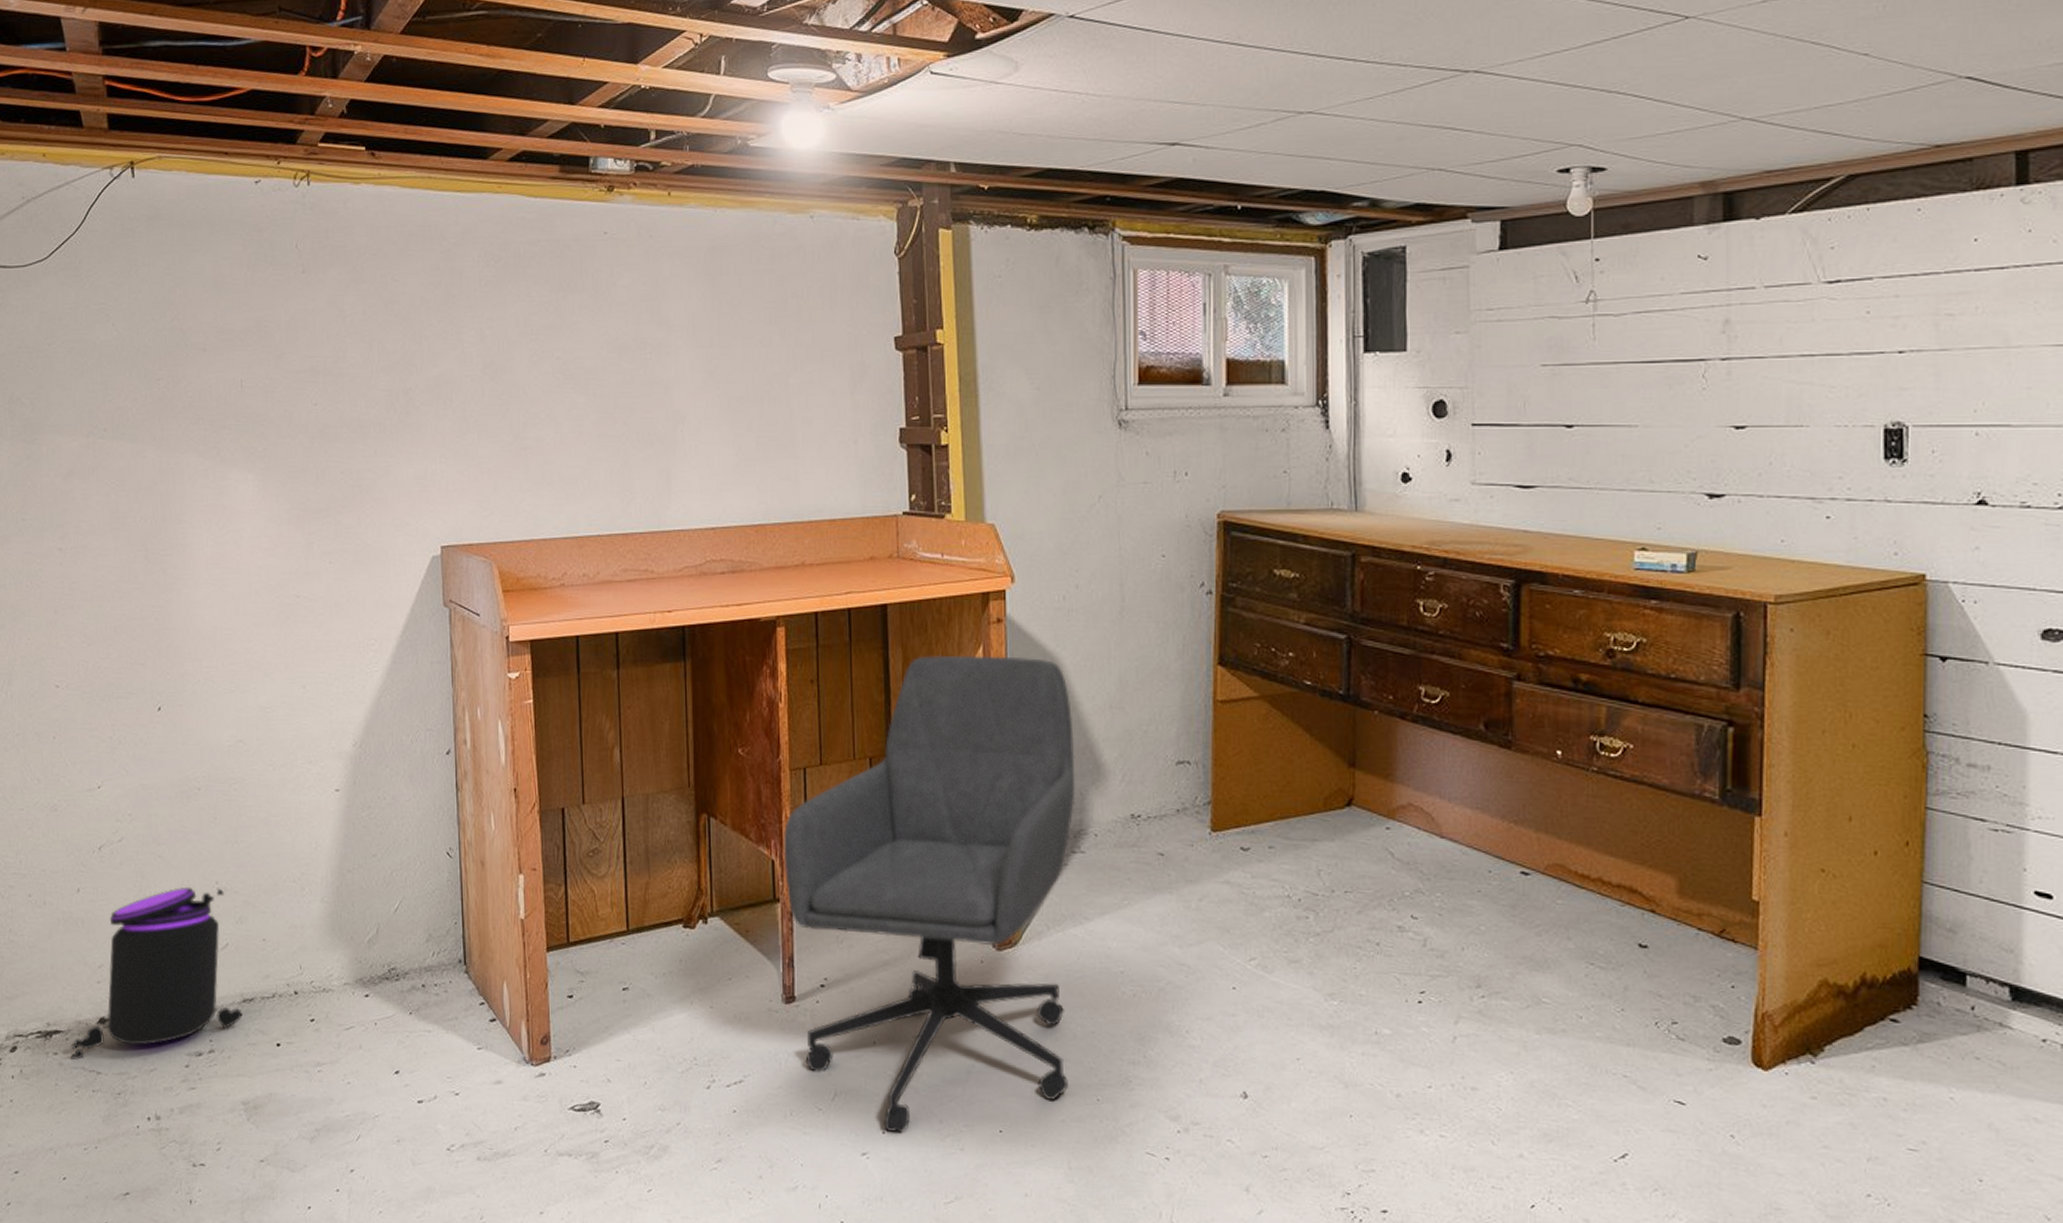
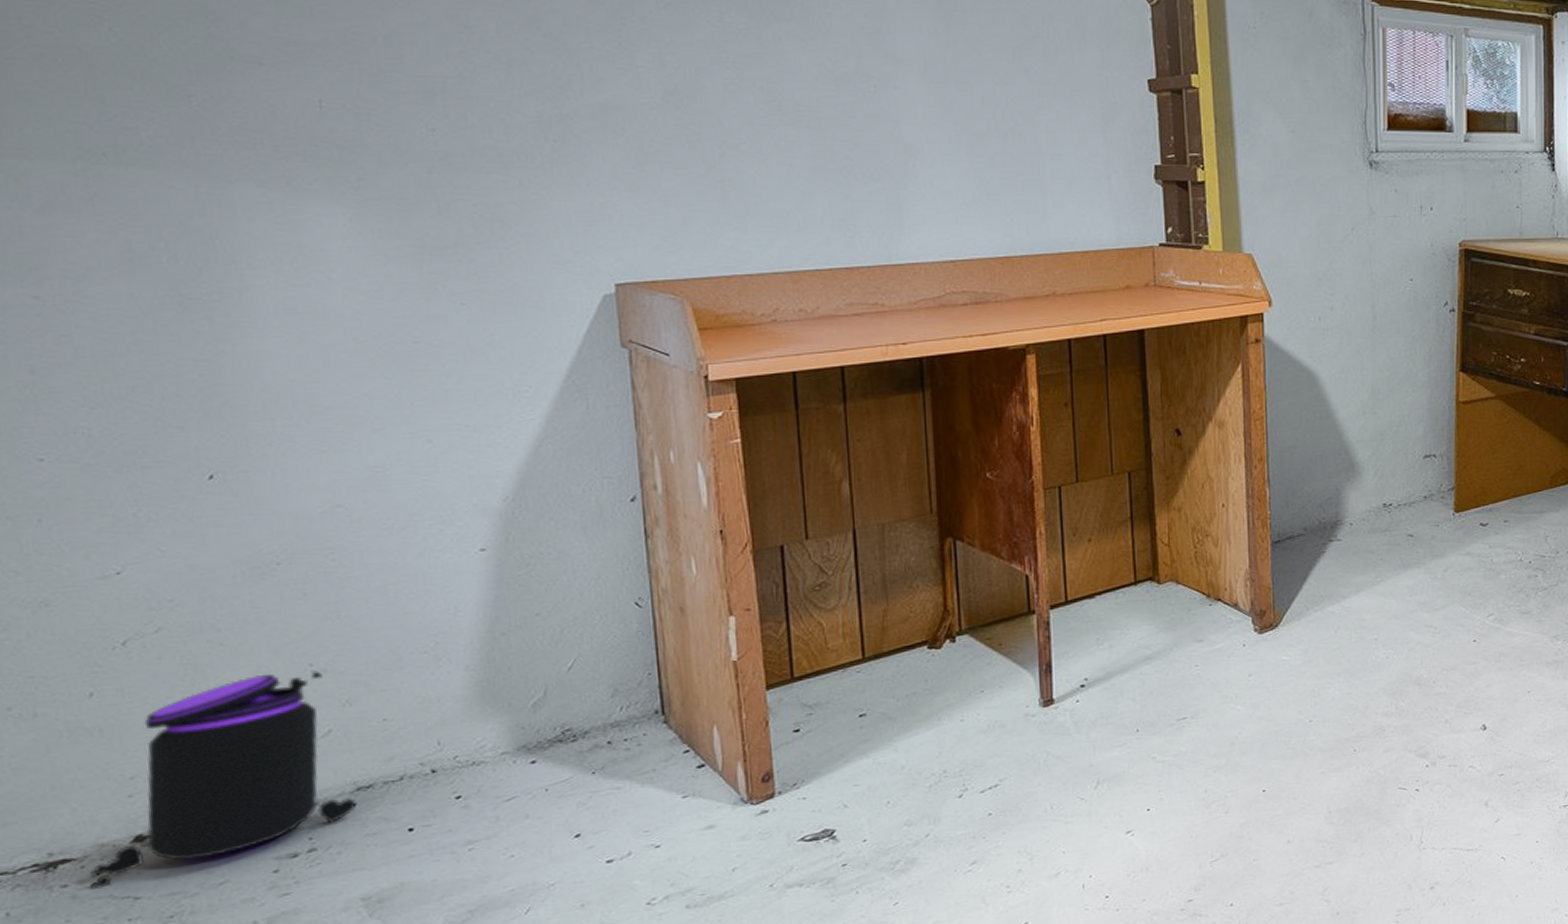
office chair: present [783,654,1076,1134] -> none [1037,372,1332,809]

